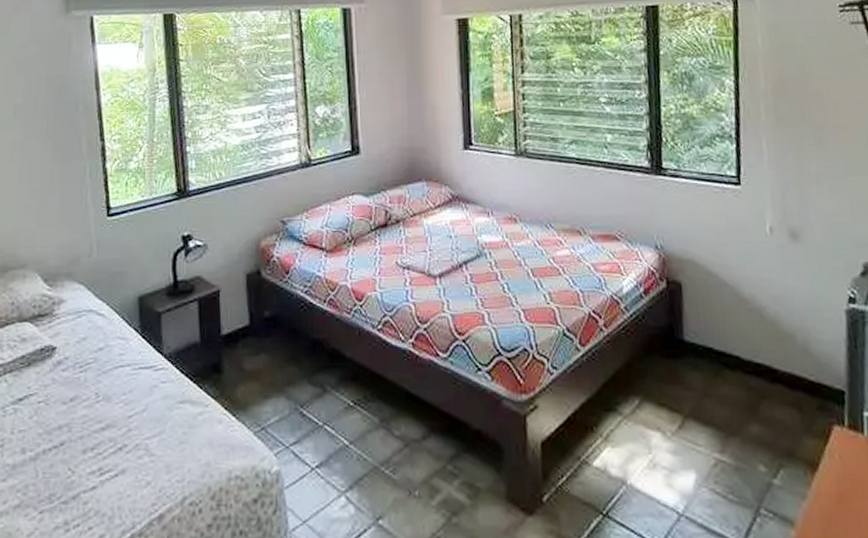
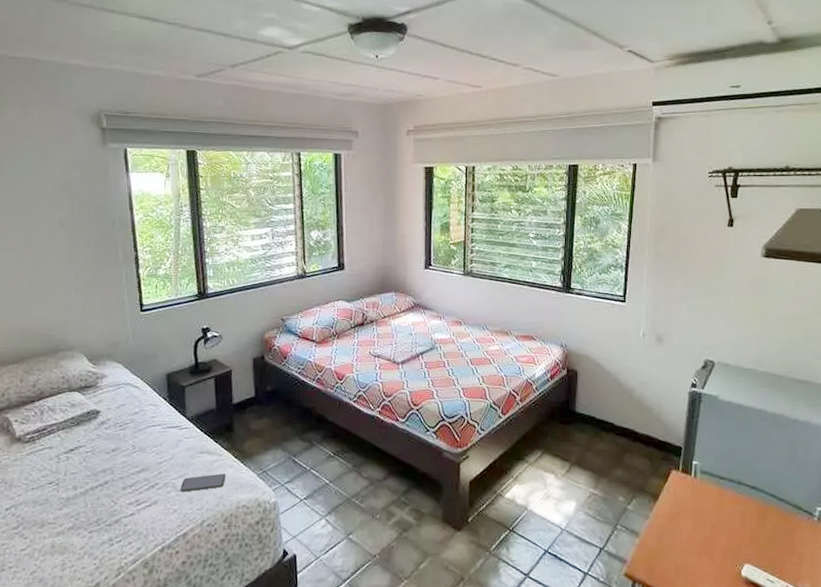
smartphone: none [155,431,214,457] -> present [180,473,226,492]

